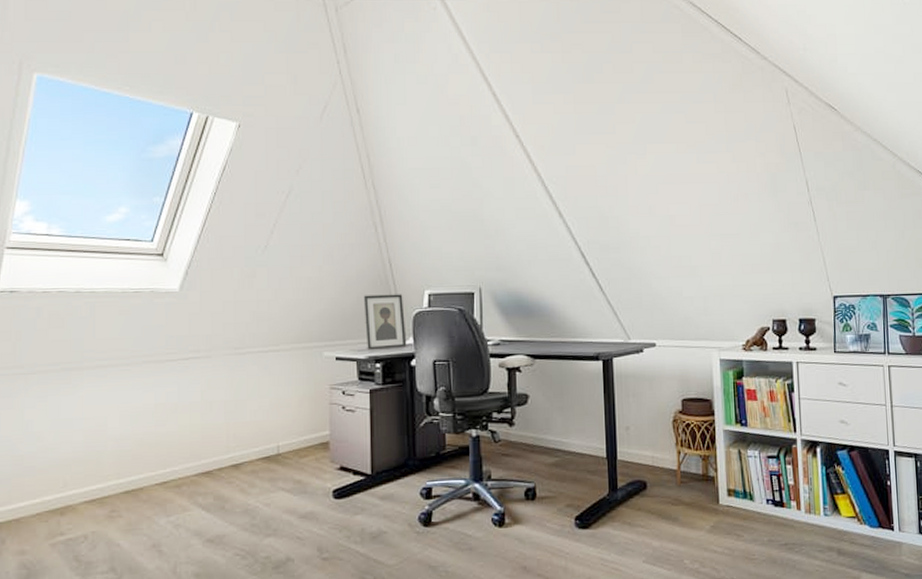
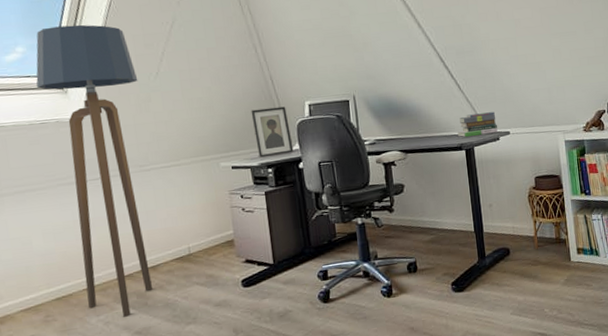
floor lamp: none [134,187,244,521] -> present [36,24,152,317]
books: none [595,319,642,345] -> present [458,112,498,137]

